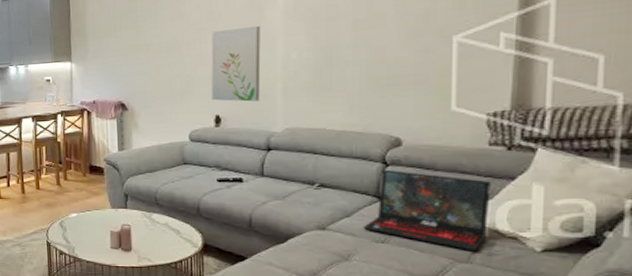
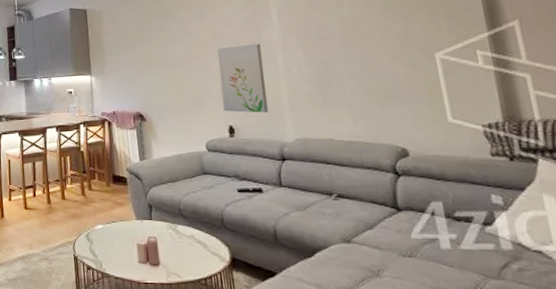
laptop: present [363,169,491,252] -> none [387,180,511,267]

